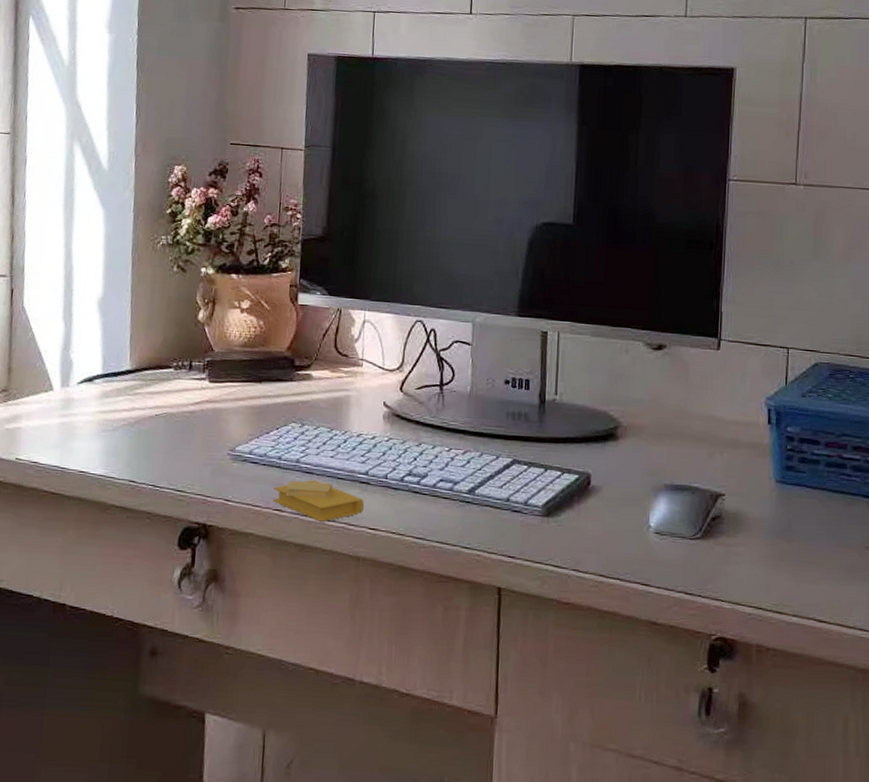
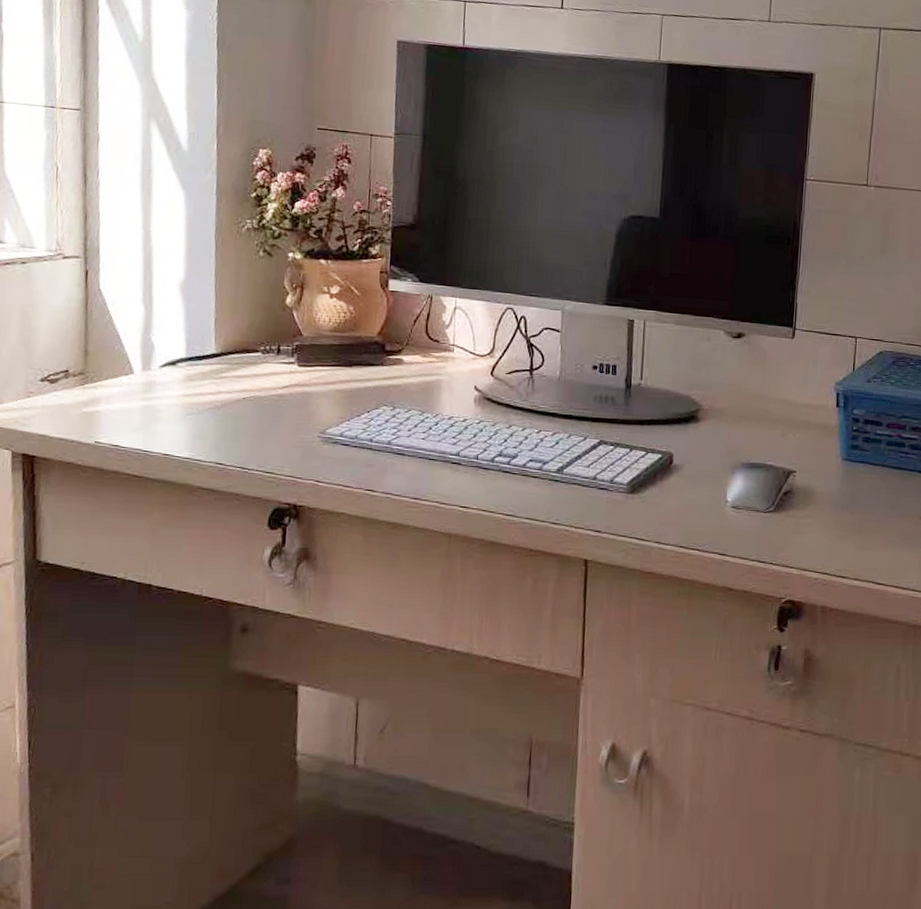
sticky notes: present [273,480,365,523] -> none [364,461,456,502]

